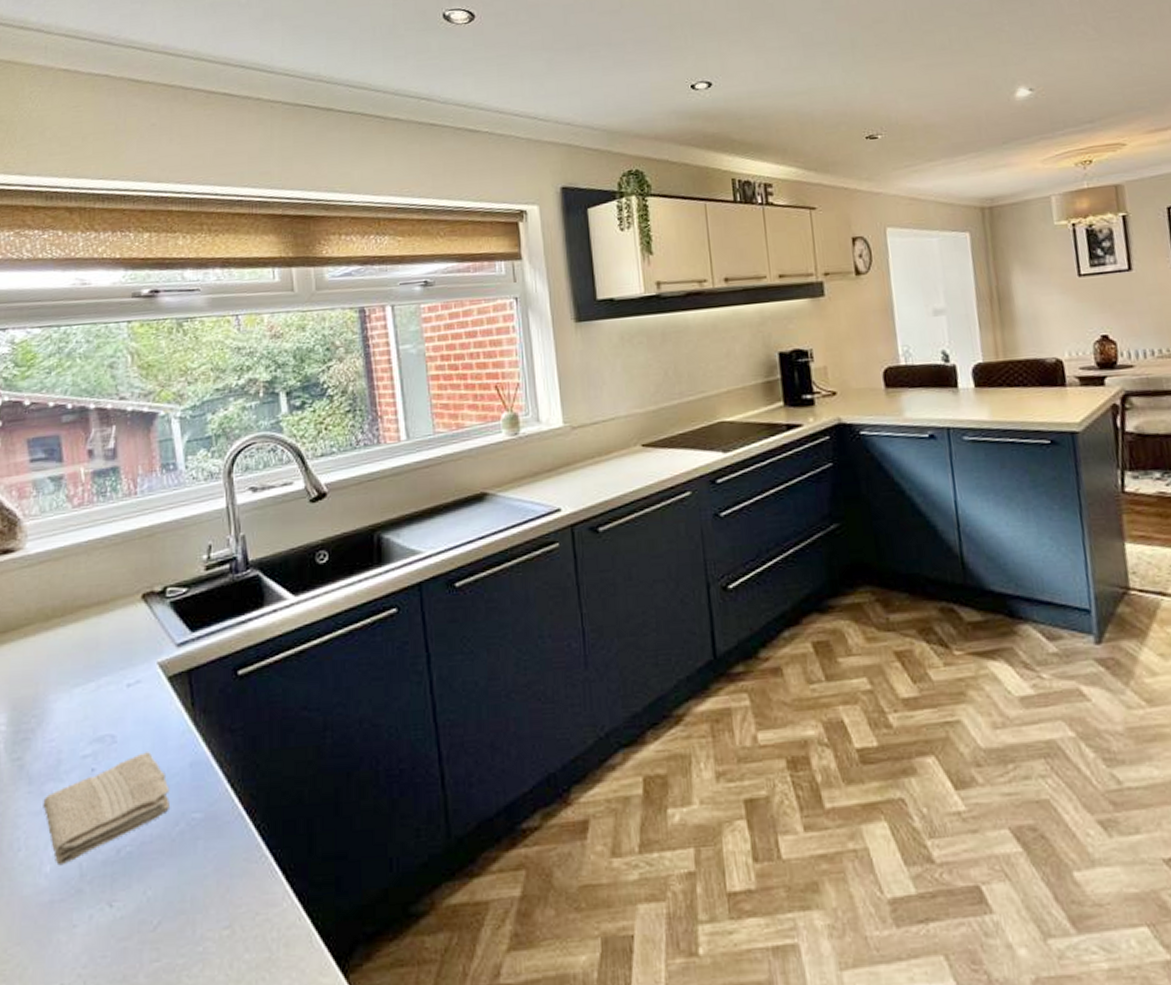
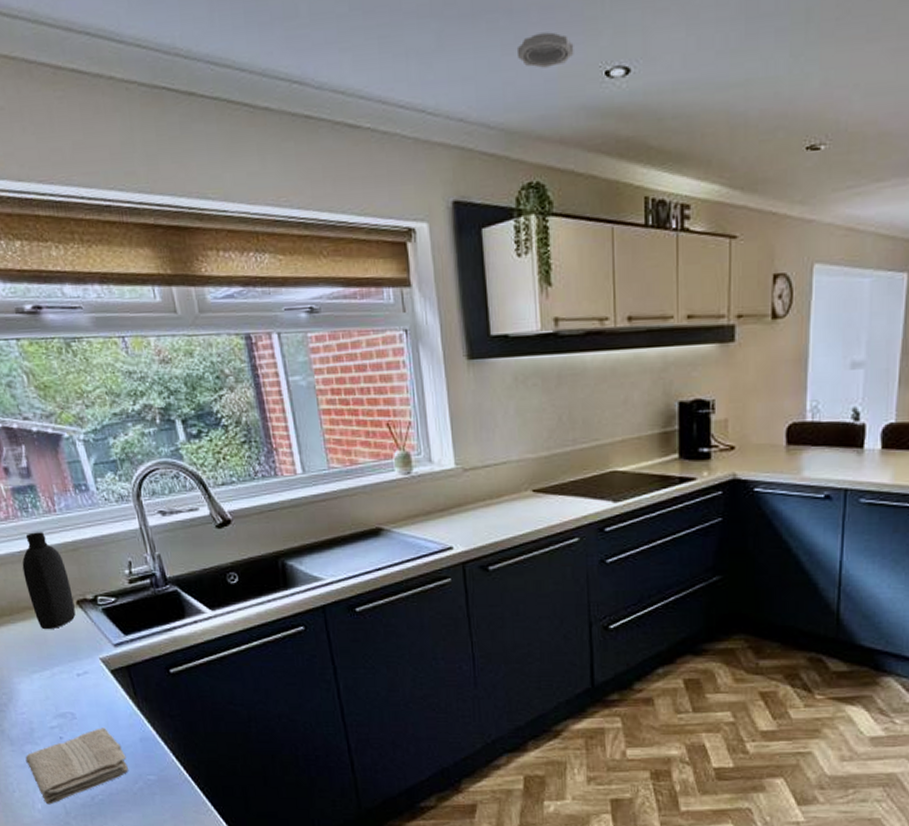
bottle: none [86,518,139,632] -> present [22,532,76,630]
smoke detector: none [615,58,664,84] -> present [516,32,574,68]

